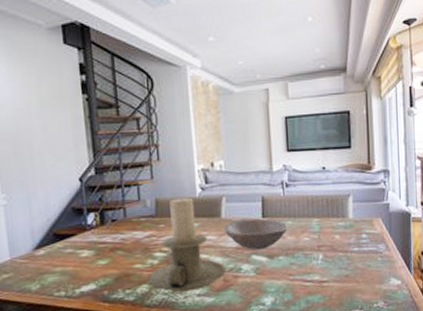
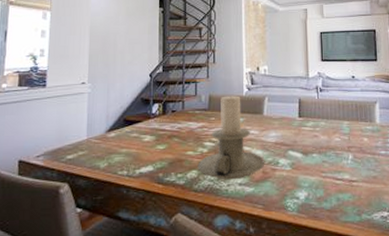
bowl: present [224,218,288,250] -> none [266,118,321,146]

